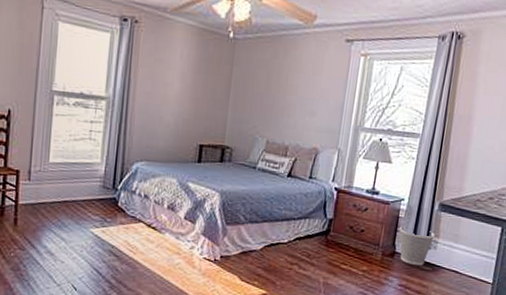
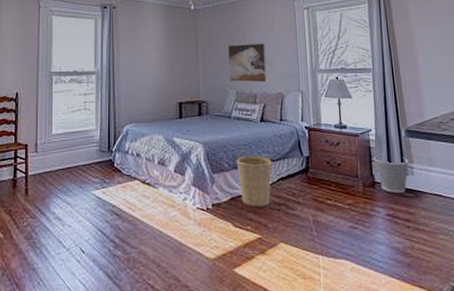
basket: none [253,204,292,265] -> present [236,149,272,207]
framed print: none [260,86,309,135] -> present [227,43,268,83]

